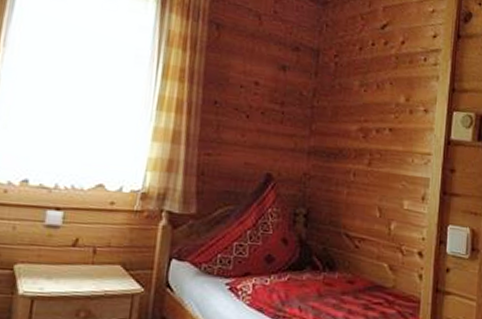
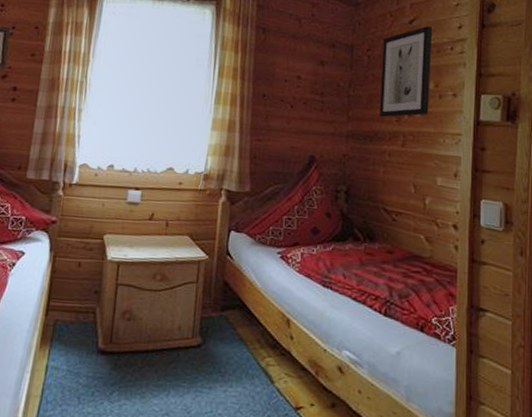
wall art: none [345,32,406,133] -> present [380,25,433,117]

